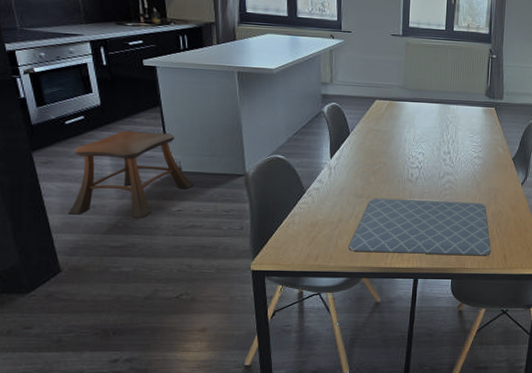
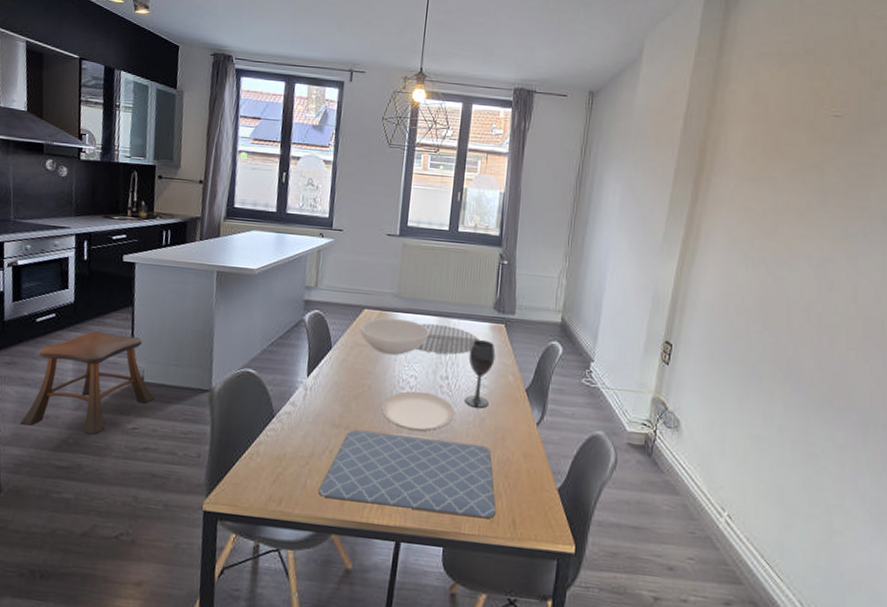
bowl: none [373,107,434,137] -> present [359,318,431,355]
plate: none [396,164,457,196] -> present [381,391,455,432]
place mat: none [421,110,475,134] -> present [415,323,480,355]
wine glass: none [464,120,488,175] -> present [465,339,496,408]

